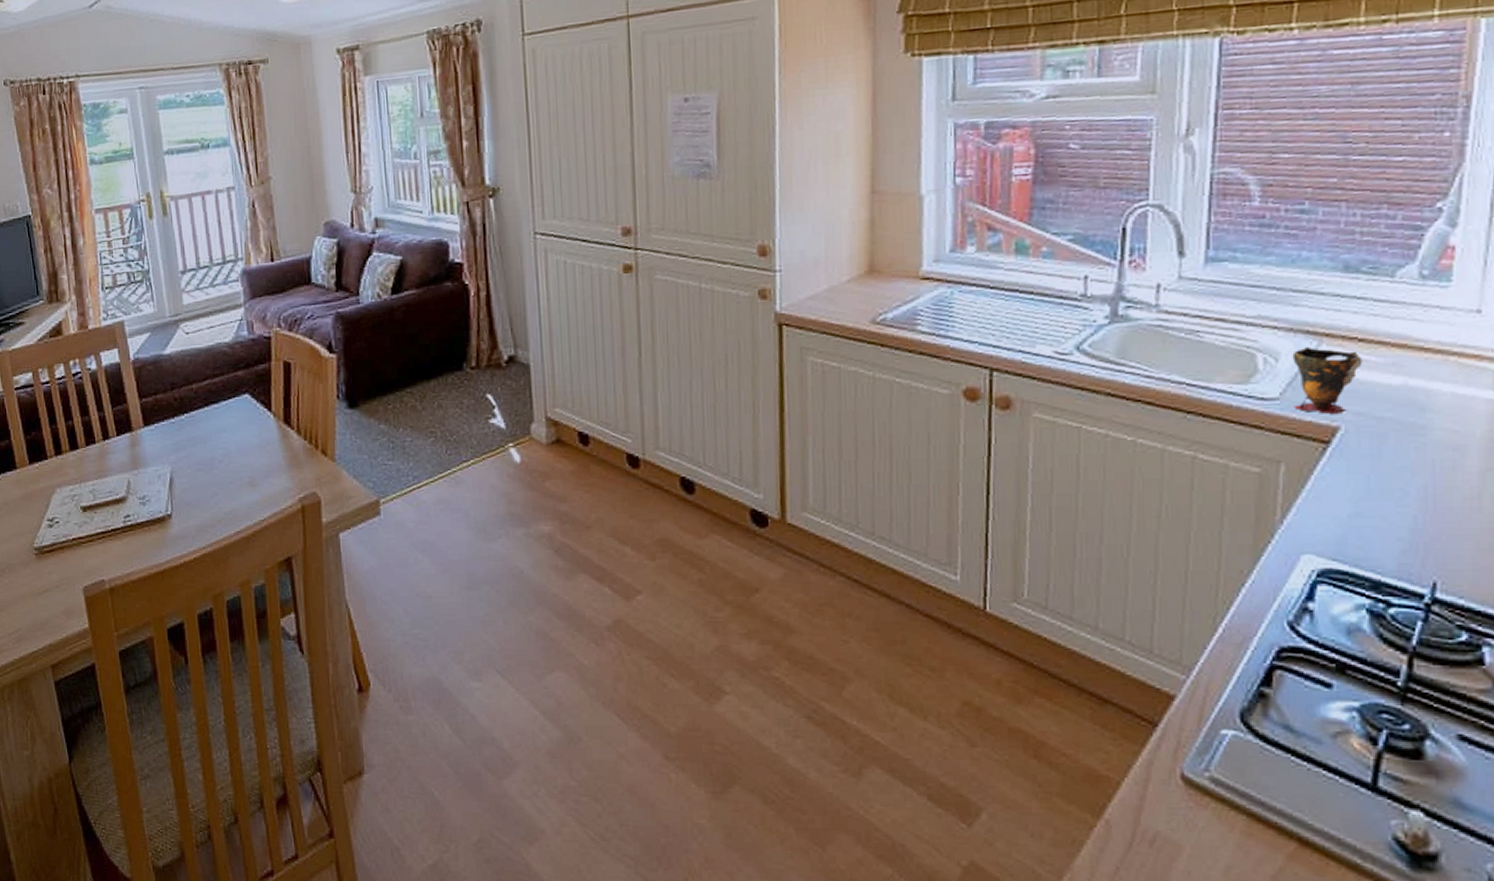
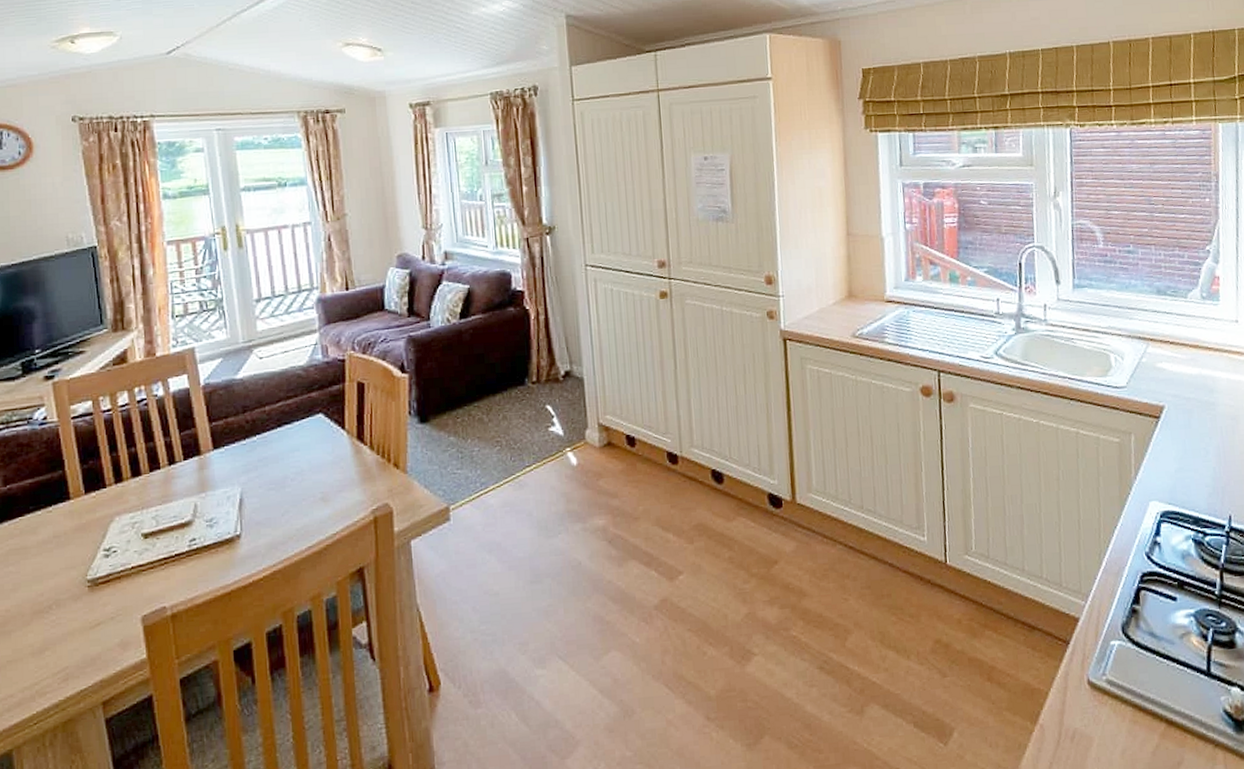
cup: present [1292,346,1363,414] -> none [1132,348,1174,397]

